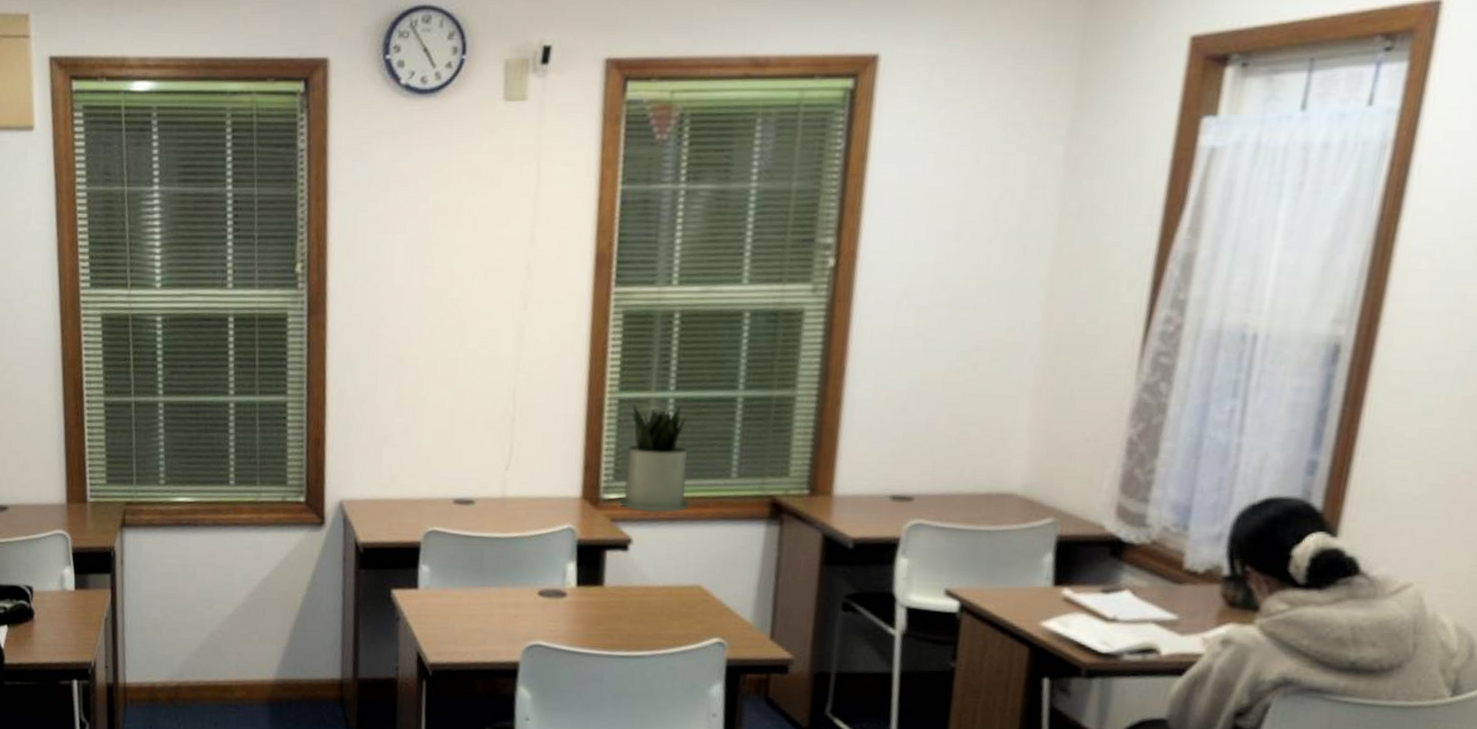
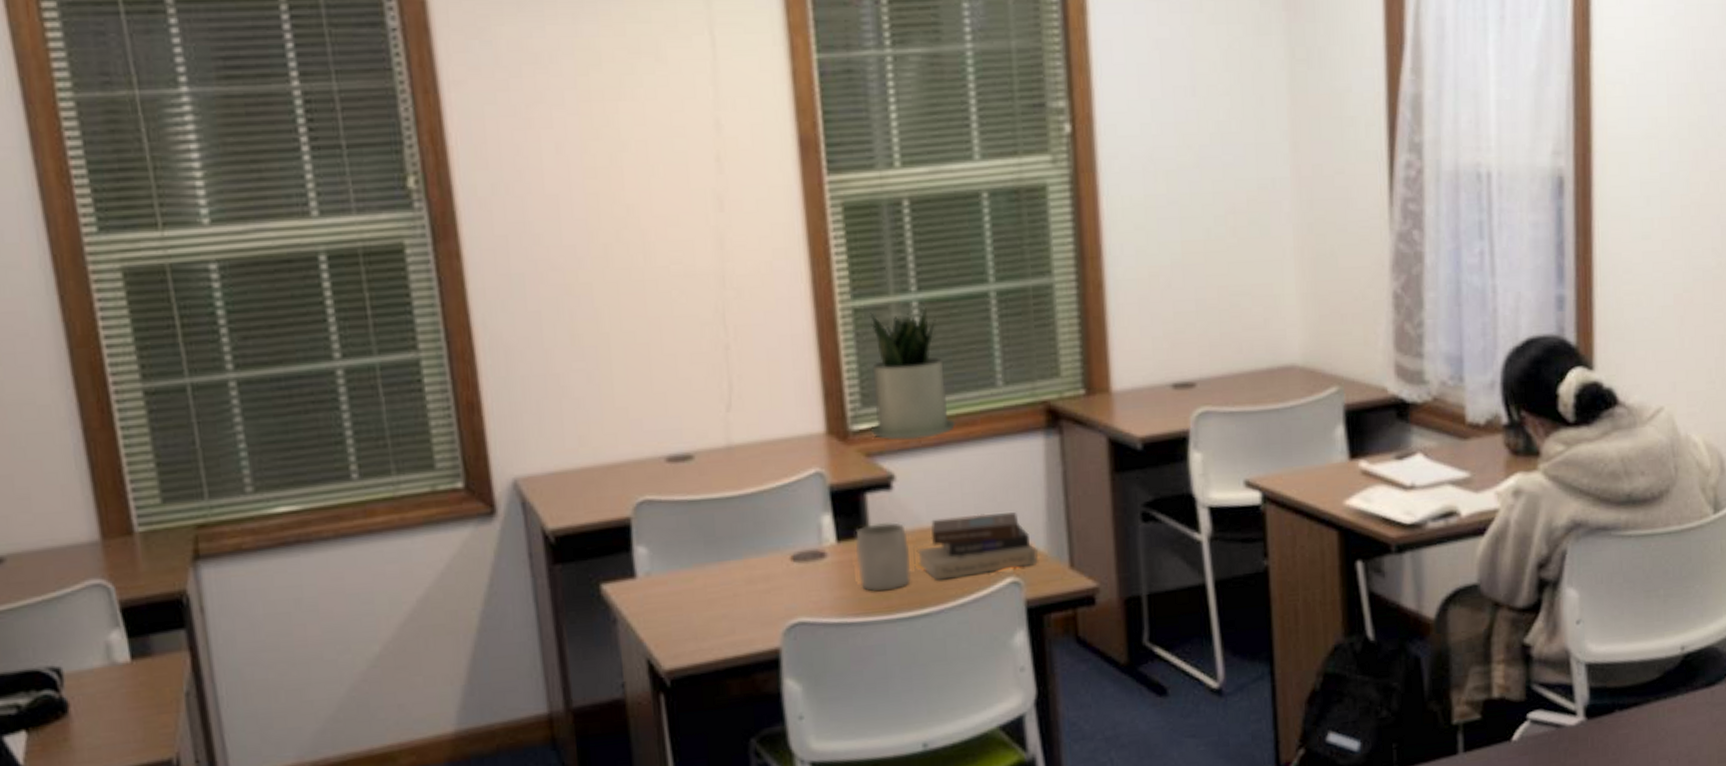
mug: none [589,576,636,632] -> present [856,522,912,592]
books: none [640,580,744,632] -> present [916,512,1039,582]

